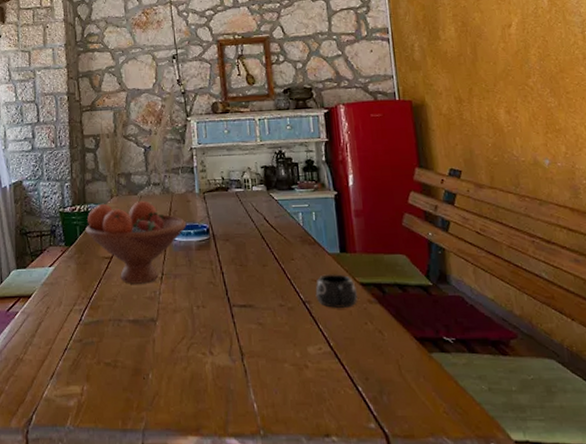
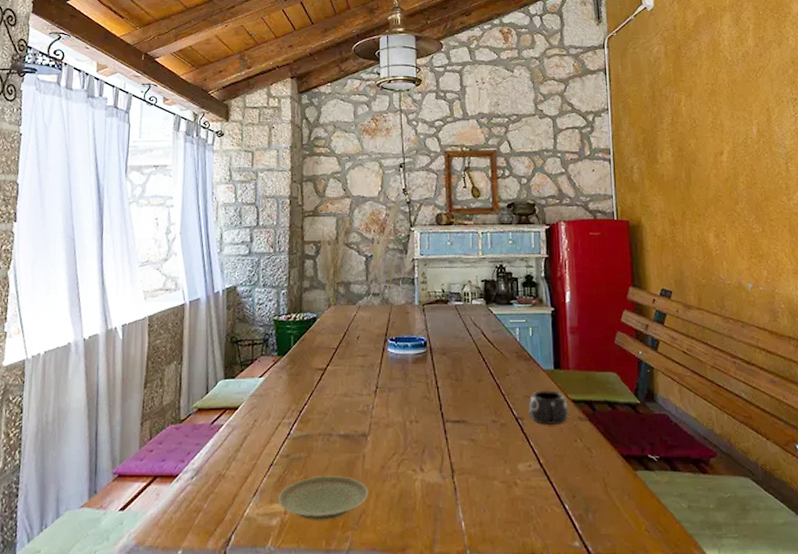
plate: none [74,359,161,401] -> present [278,476,369,520]
fruit bowl: present [86,200,187,284] -> none [300,310,404,397]

